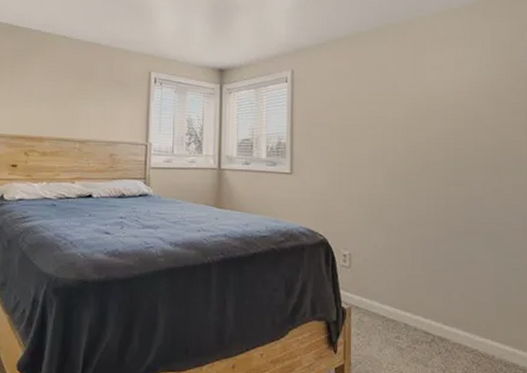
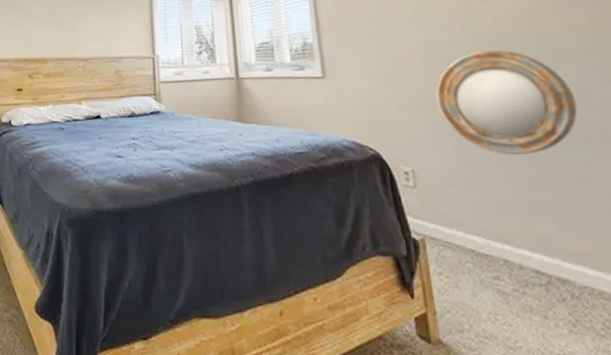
home mirror: none [375,160,473,244] -> present [436,50,578,154]

